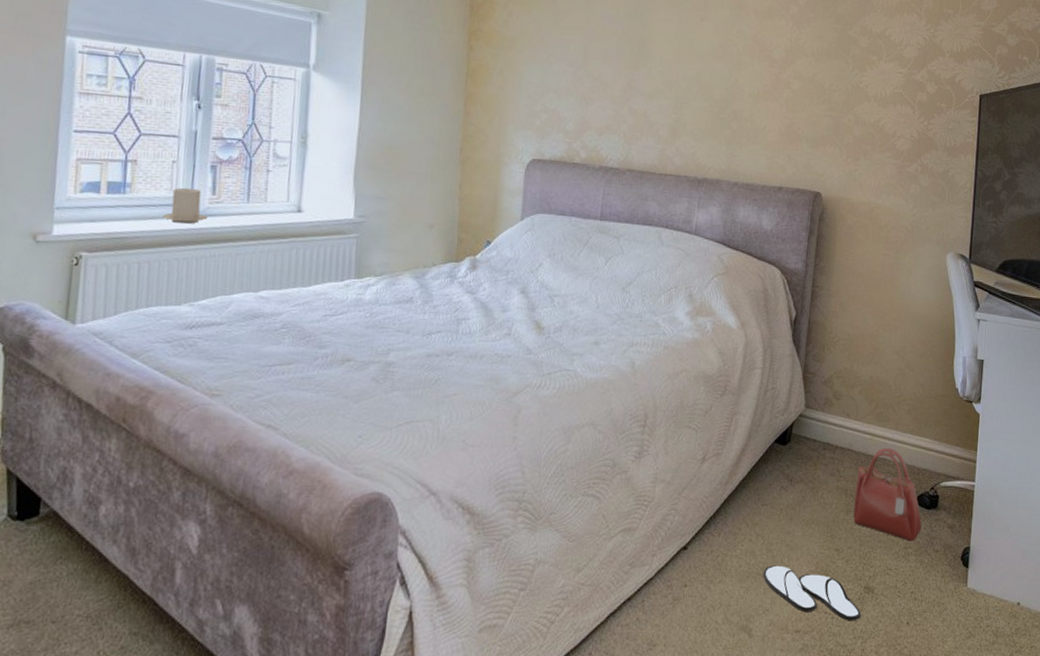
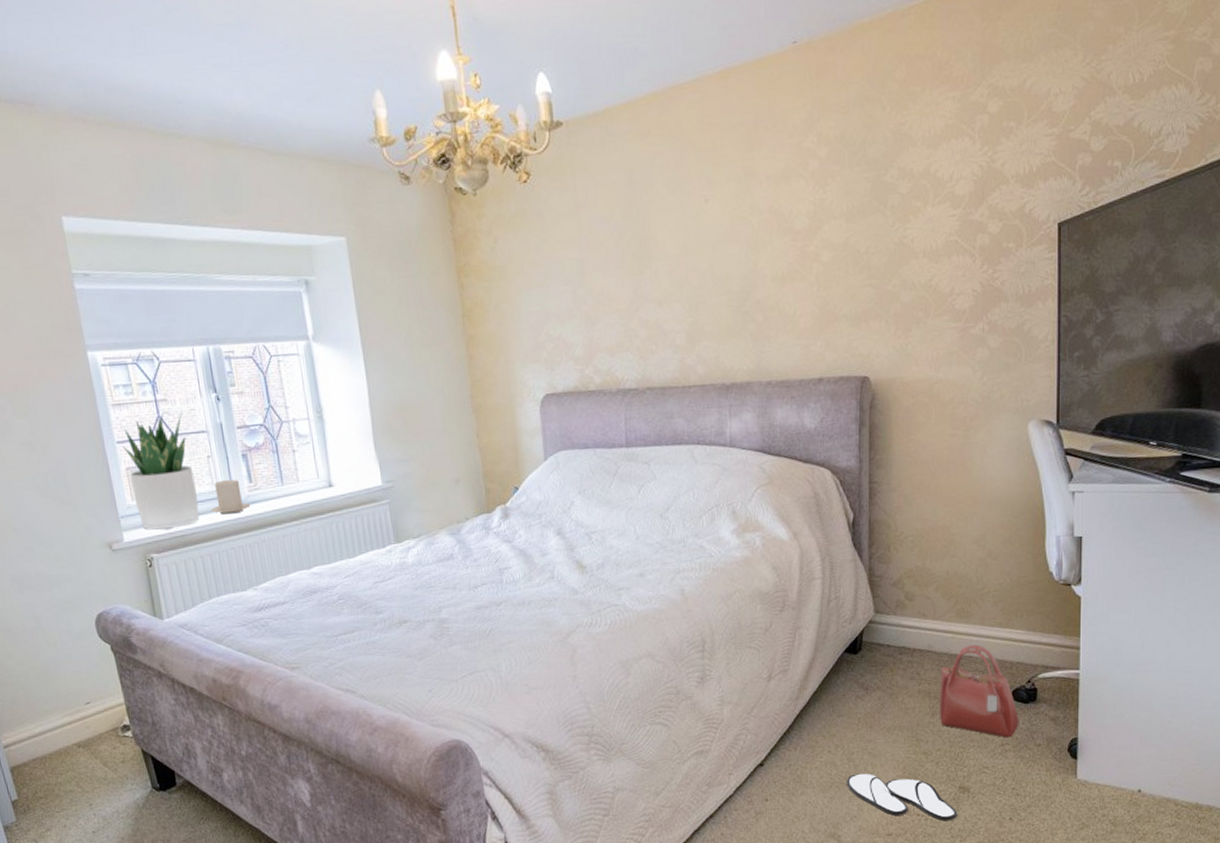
planter: none [77,110,156,229] -> present [122,413,200,531]

